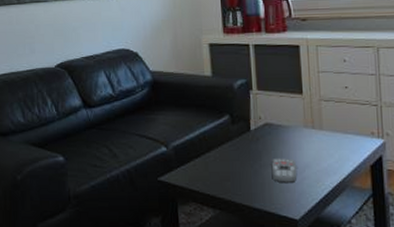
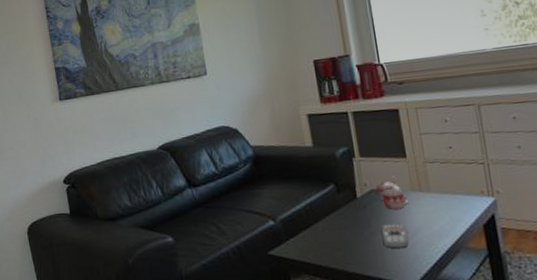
mug: none [270,111,301,144] -> present [376,176,409,210]

